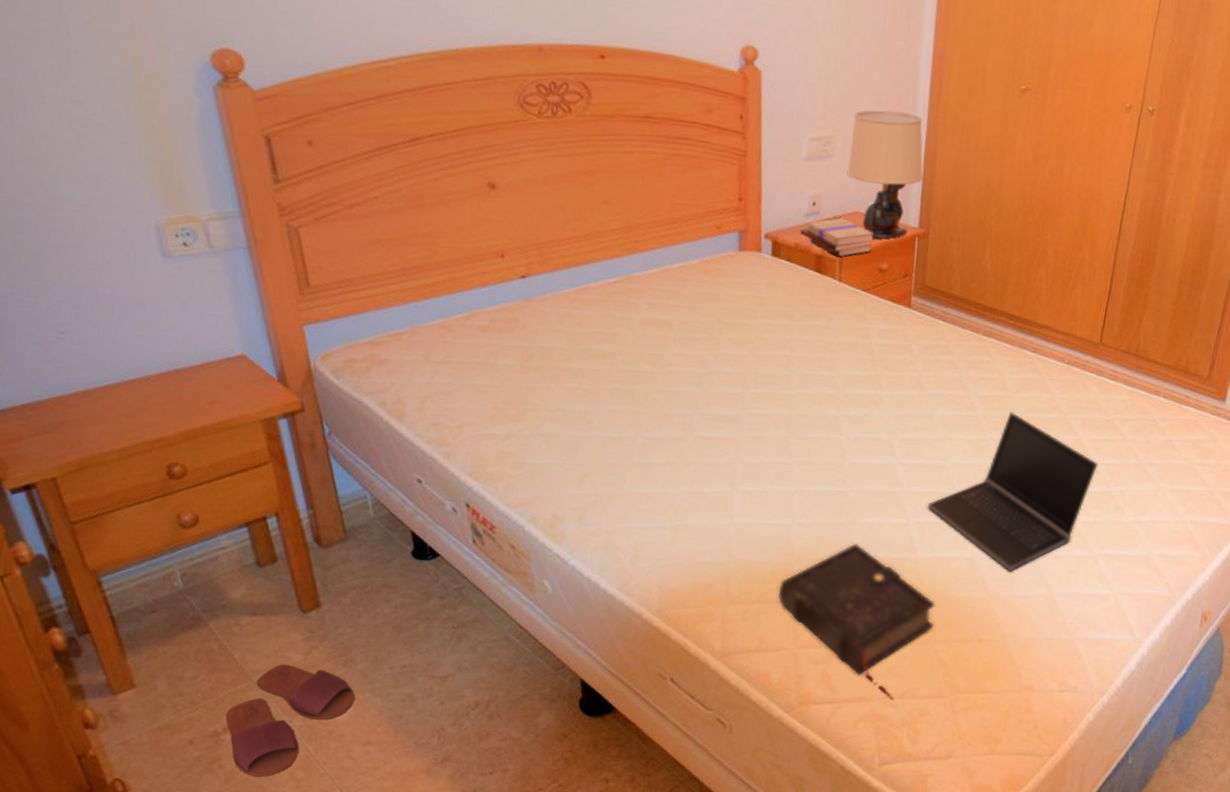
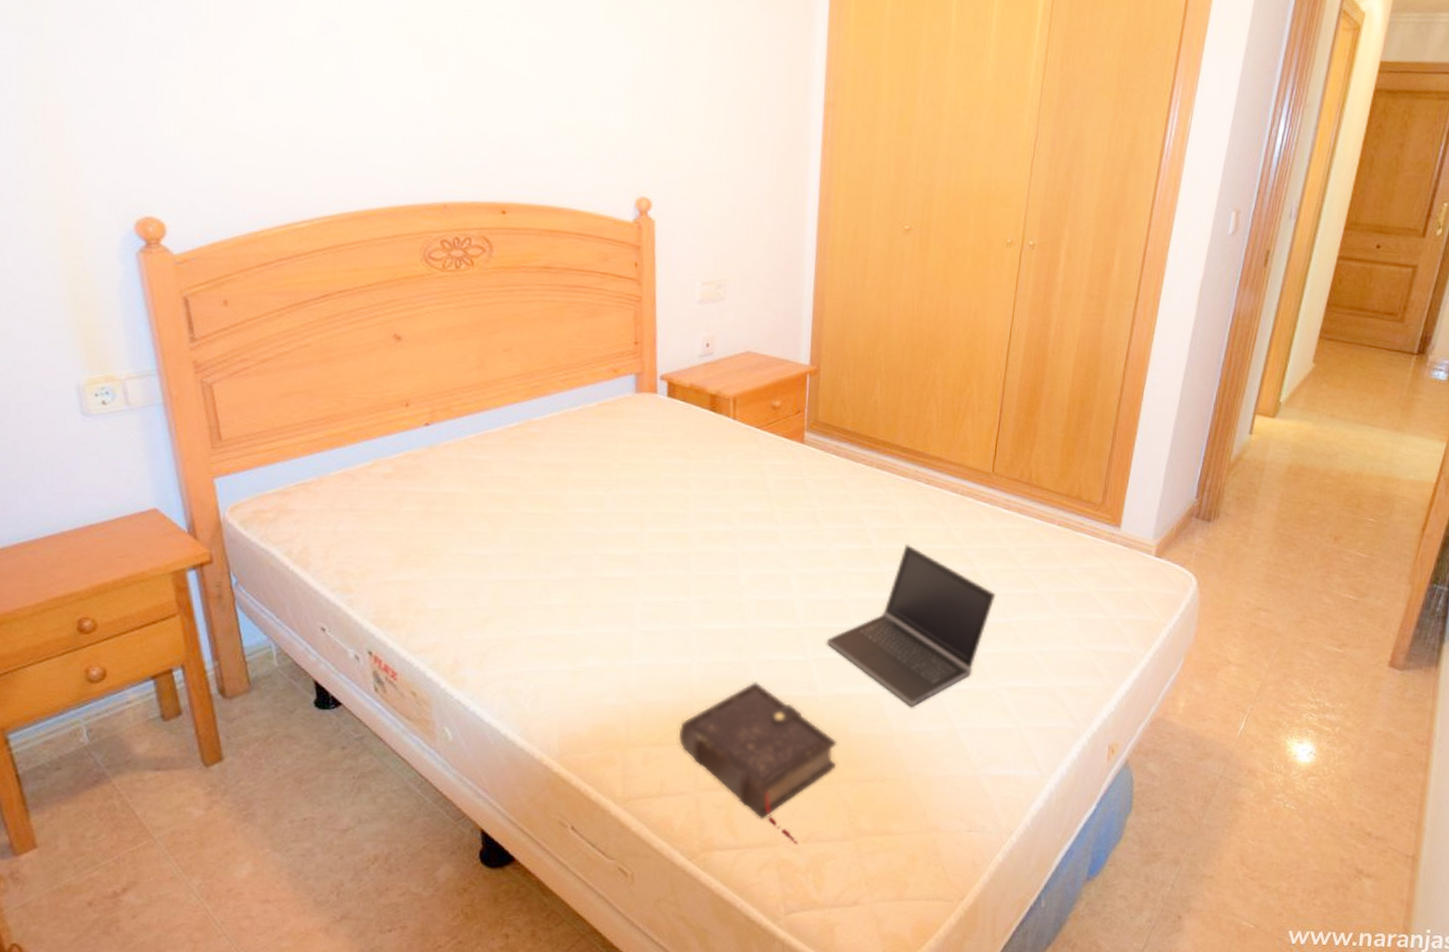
slippers: present [226,665,354,777] -> none [125,821,254,939]
books: present [799,217,873,258] -> none [694,357,766,396]
table lamp: present [846,110,923,239] -> none [738,253,813,377]

